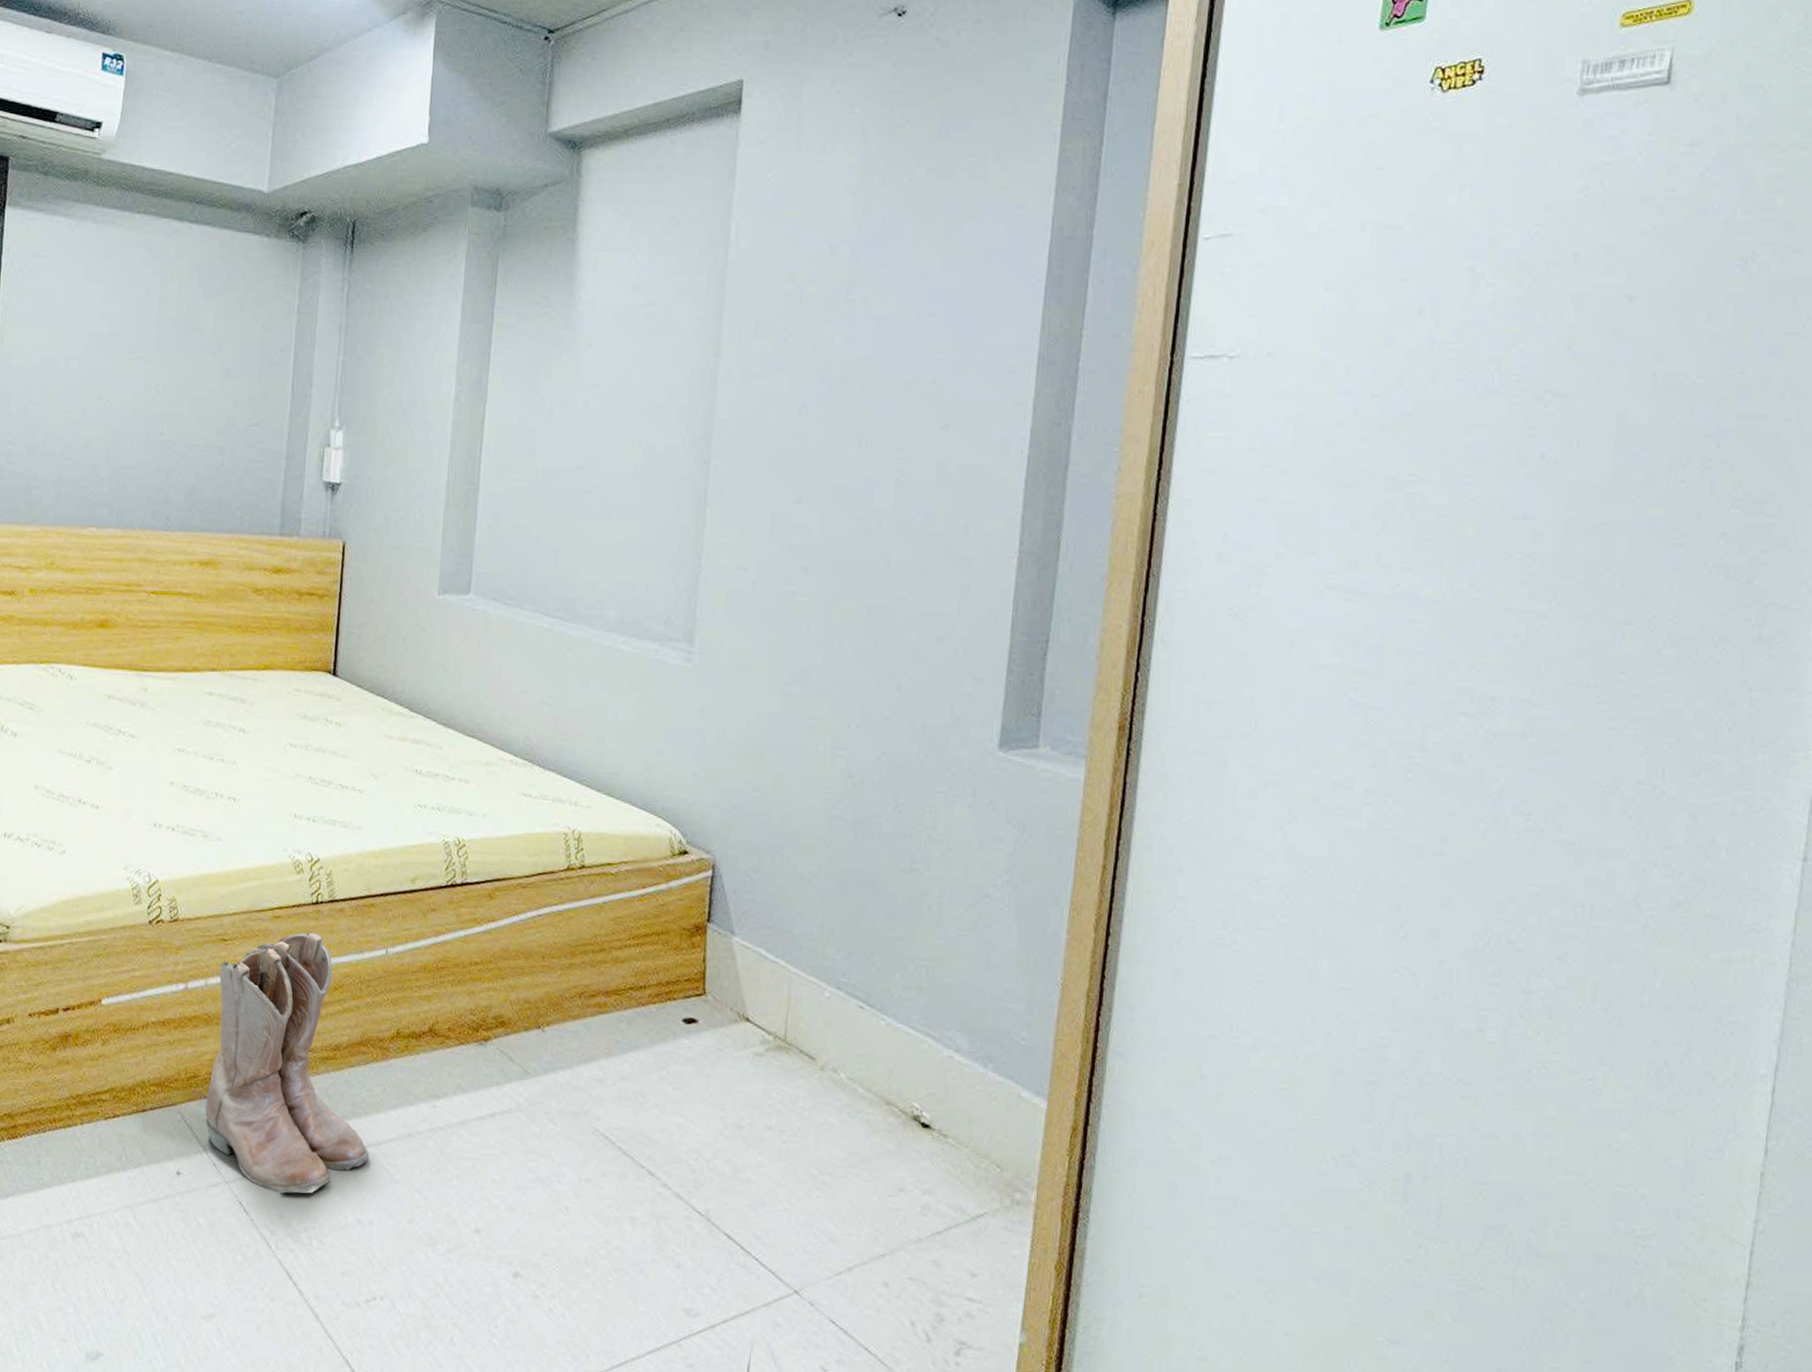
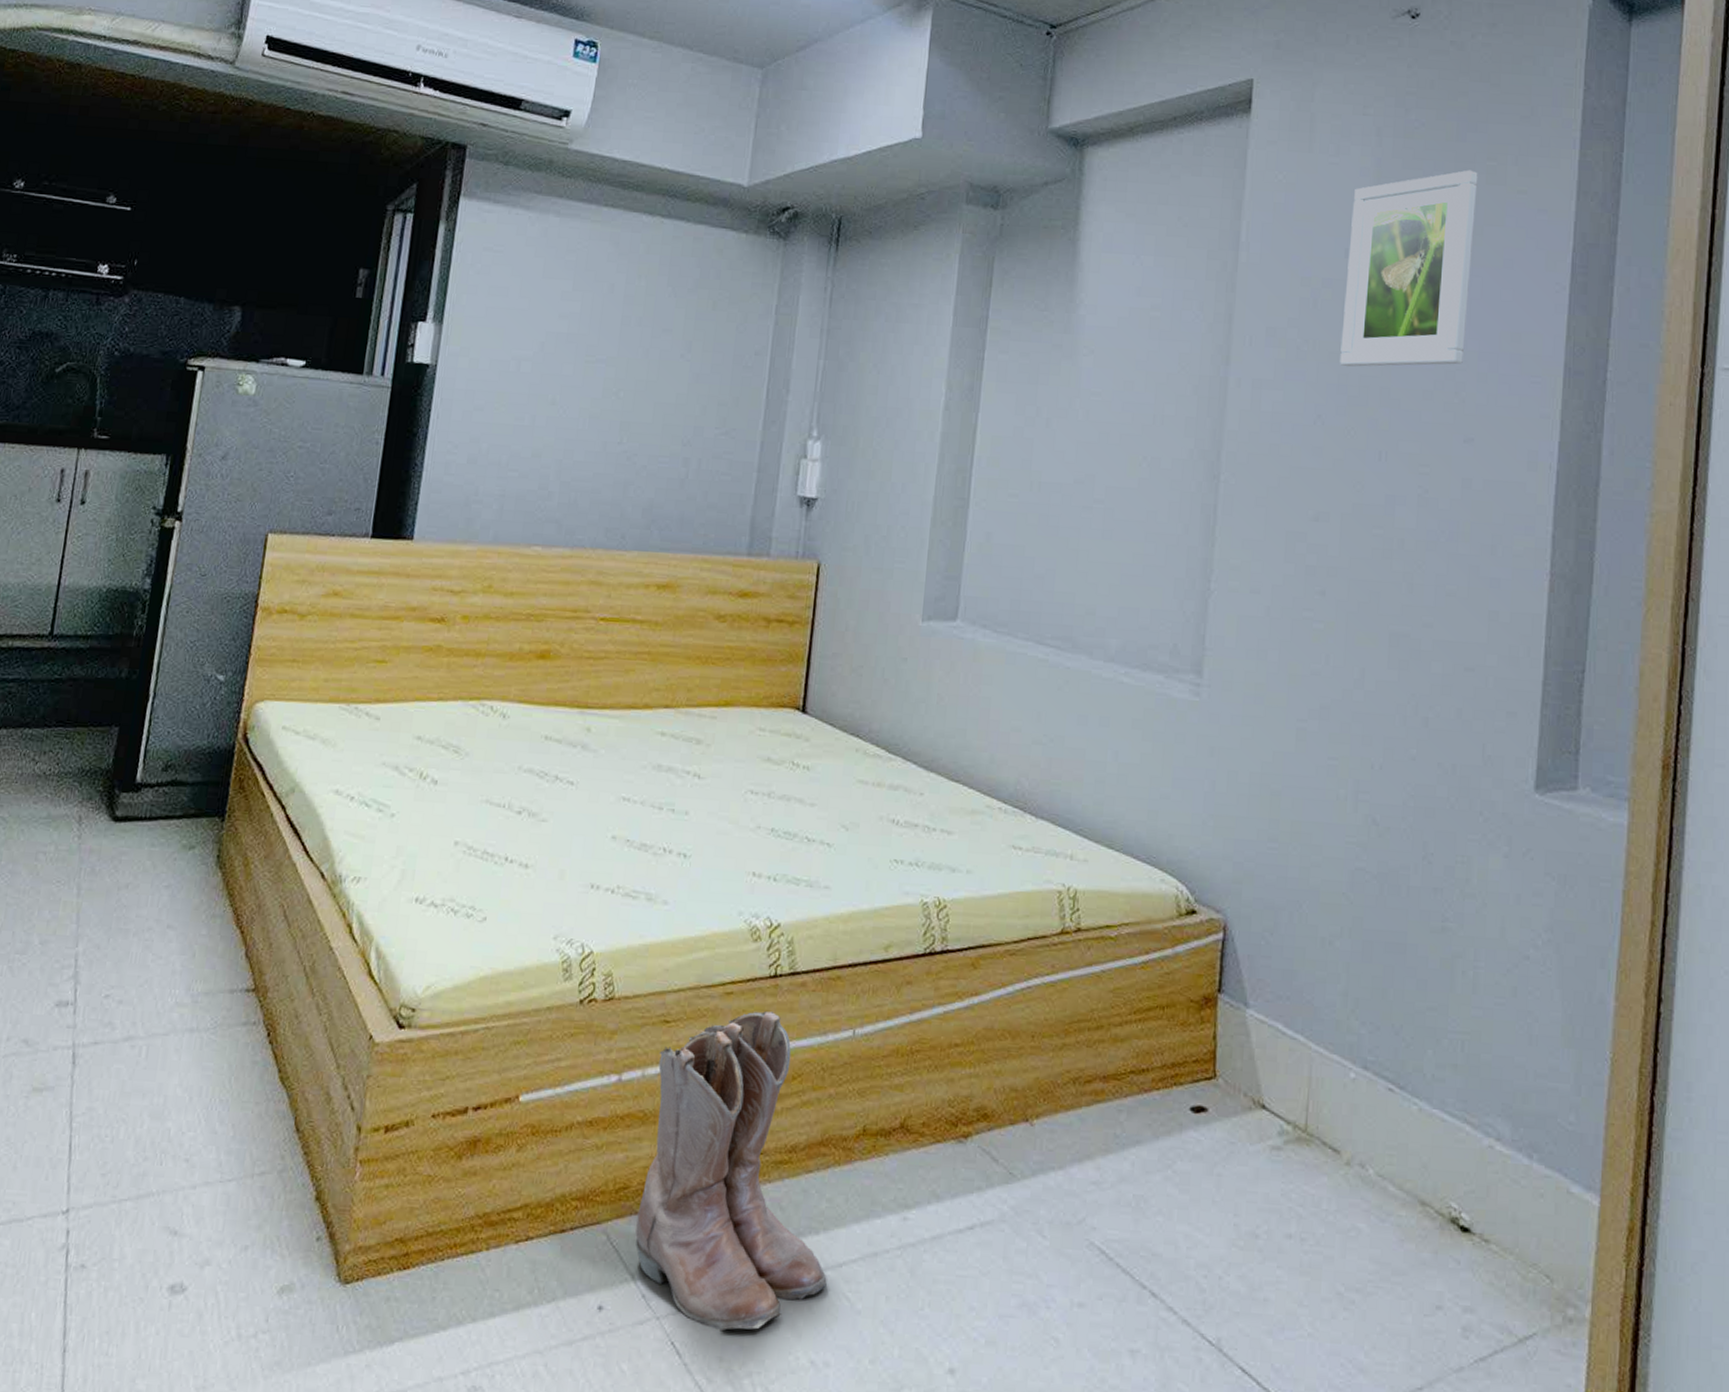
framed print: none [824,166,960,359] -> present [1340,169,1478,367]

